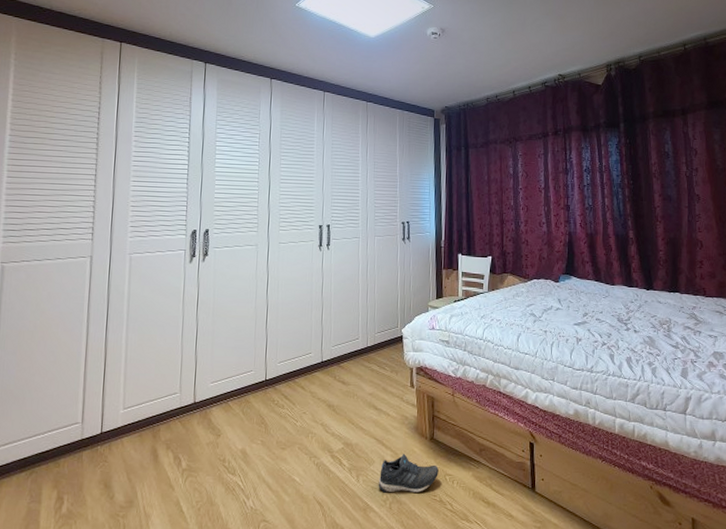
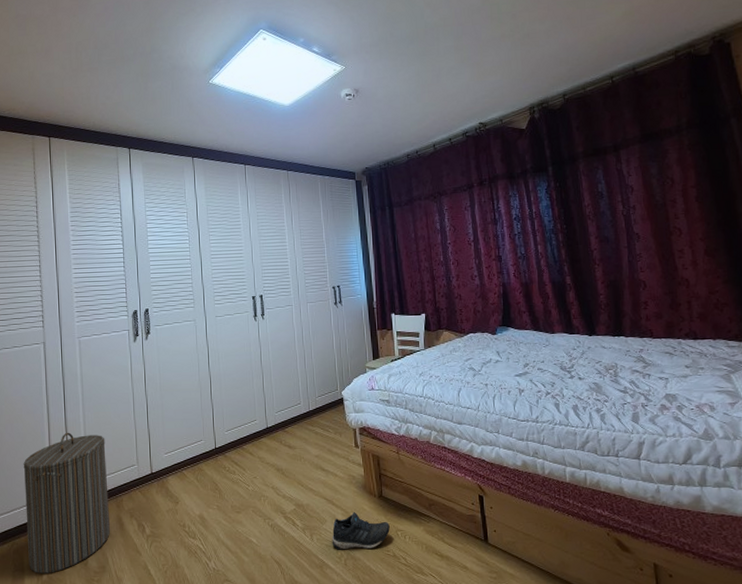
laundry hamper: none [47,354,148,506] -> present [23,432,111,573]

